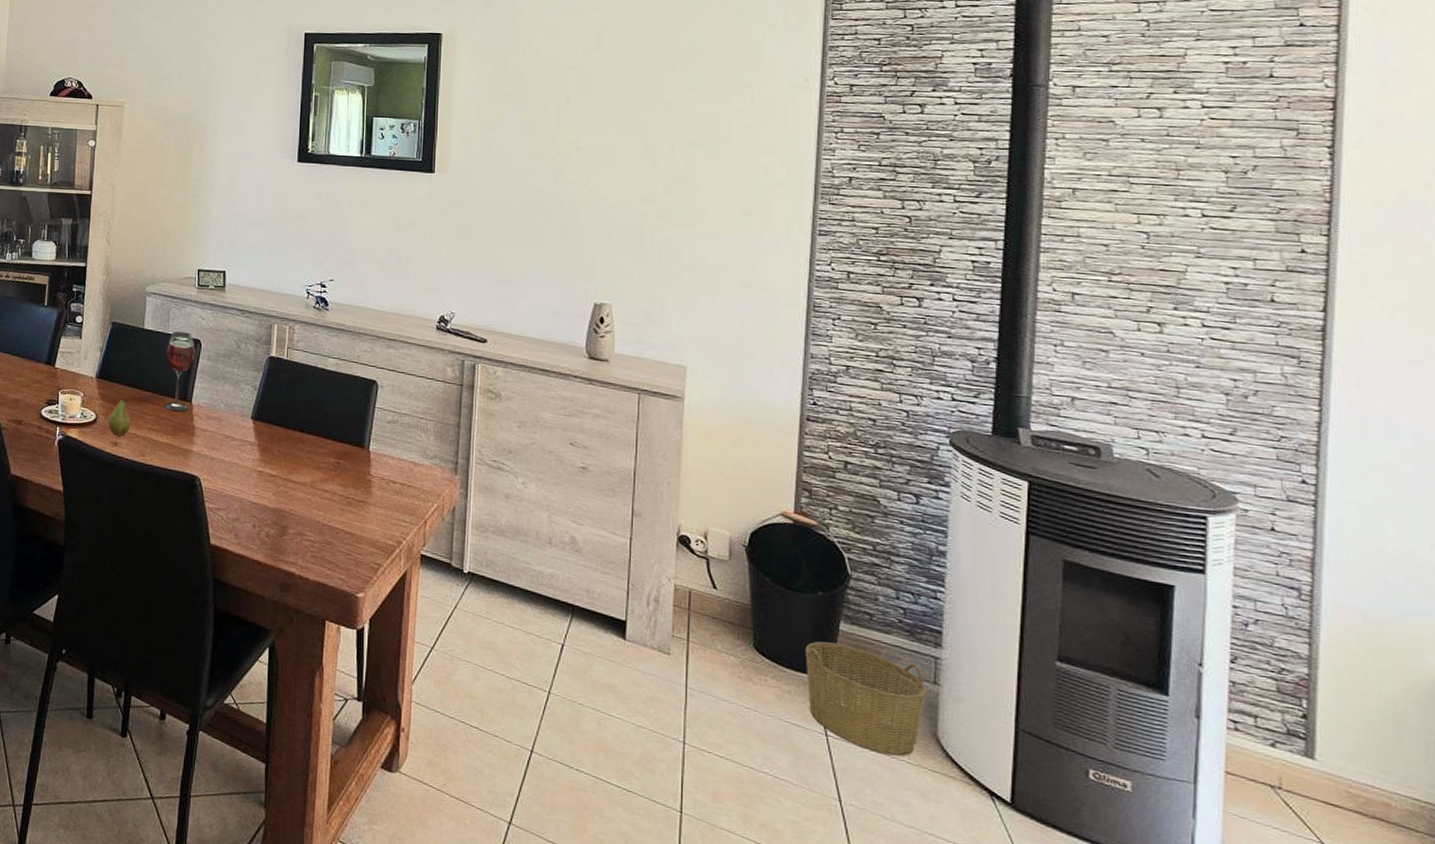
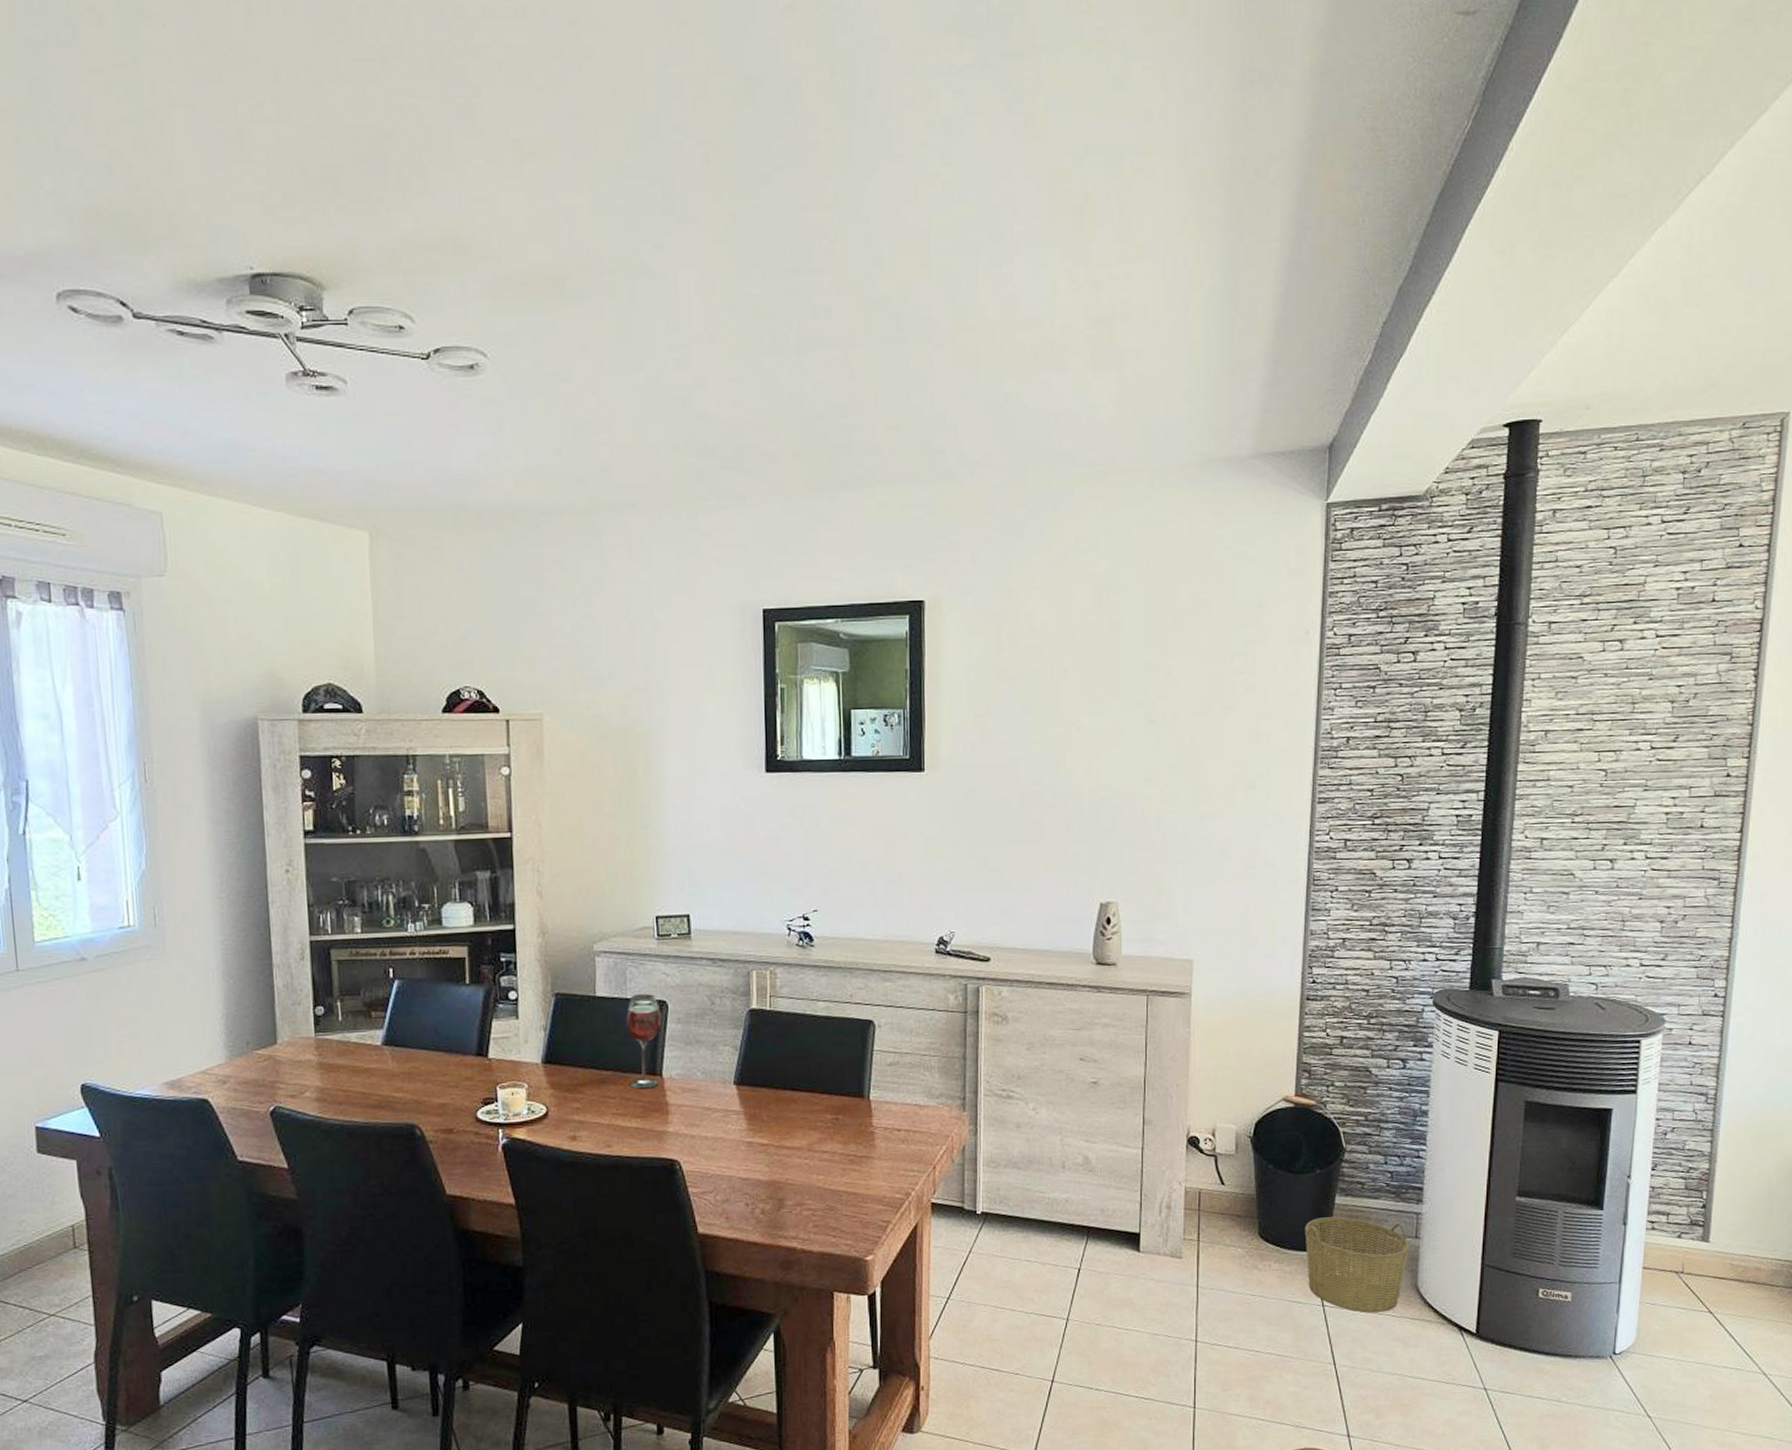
fruit: present [108,397,131,436] -> none [563,1081,591,1128]

